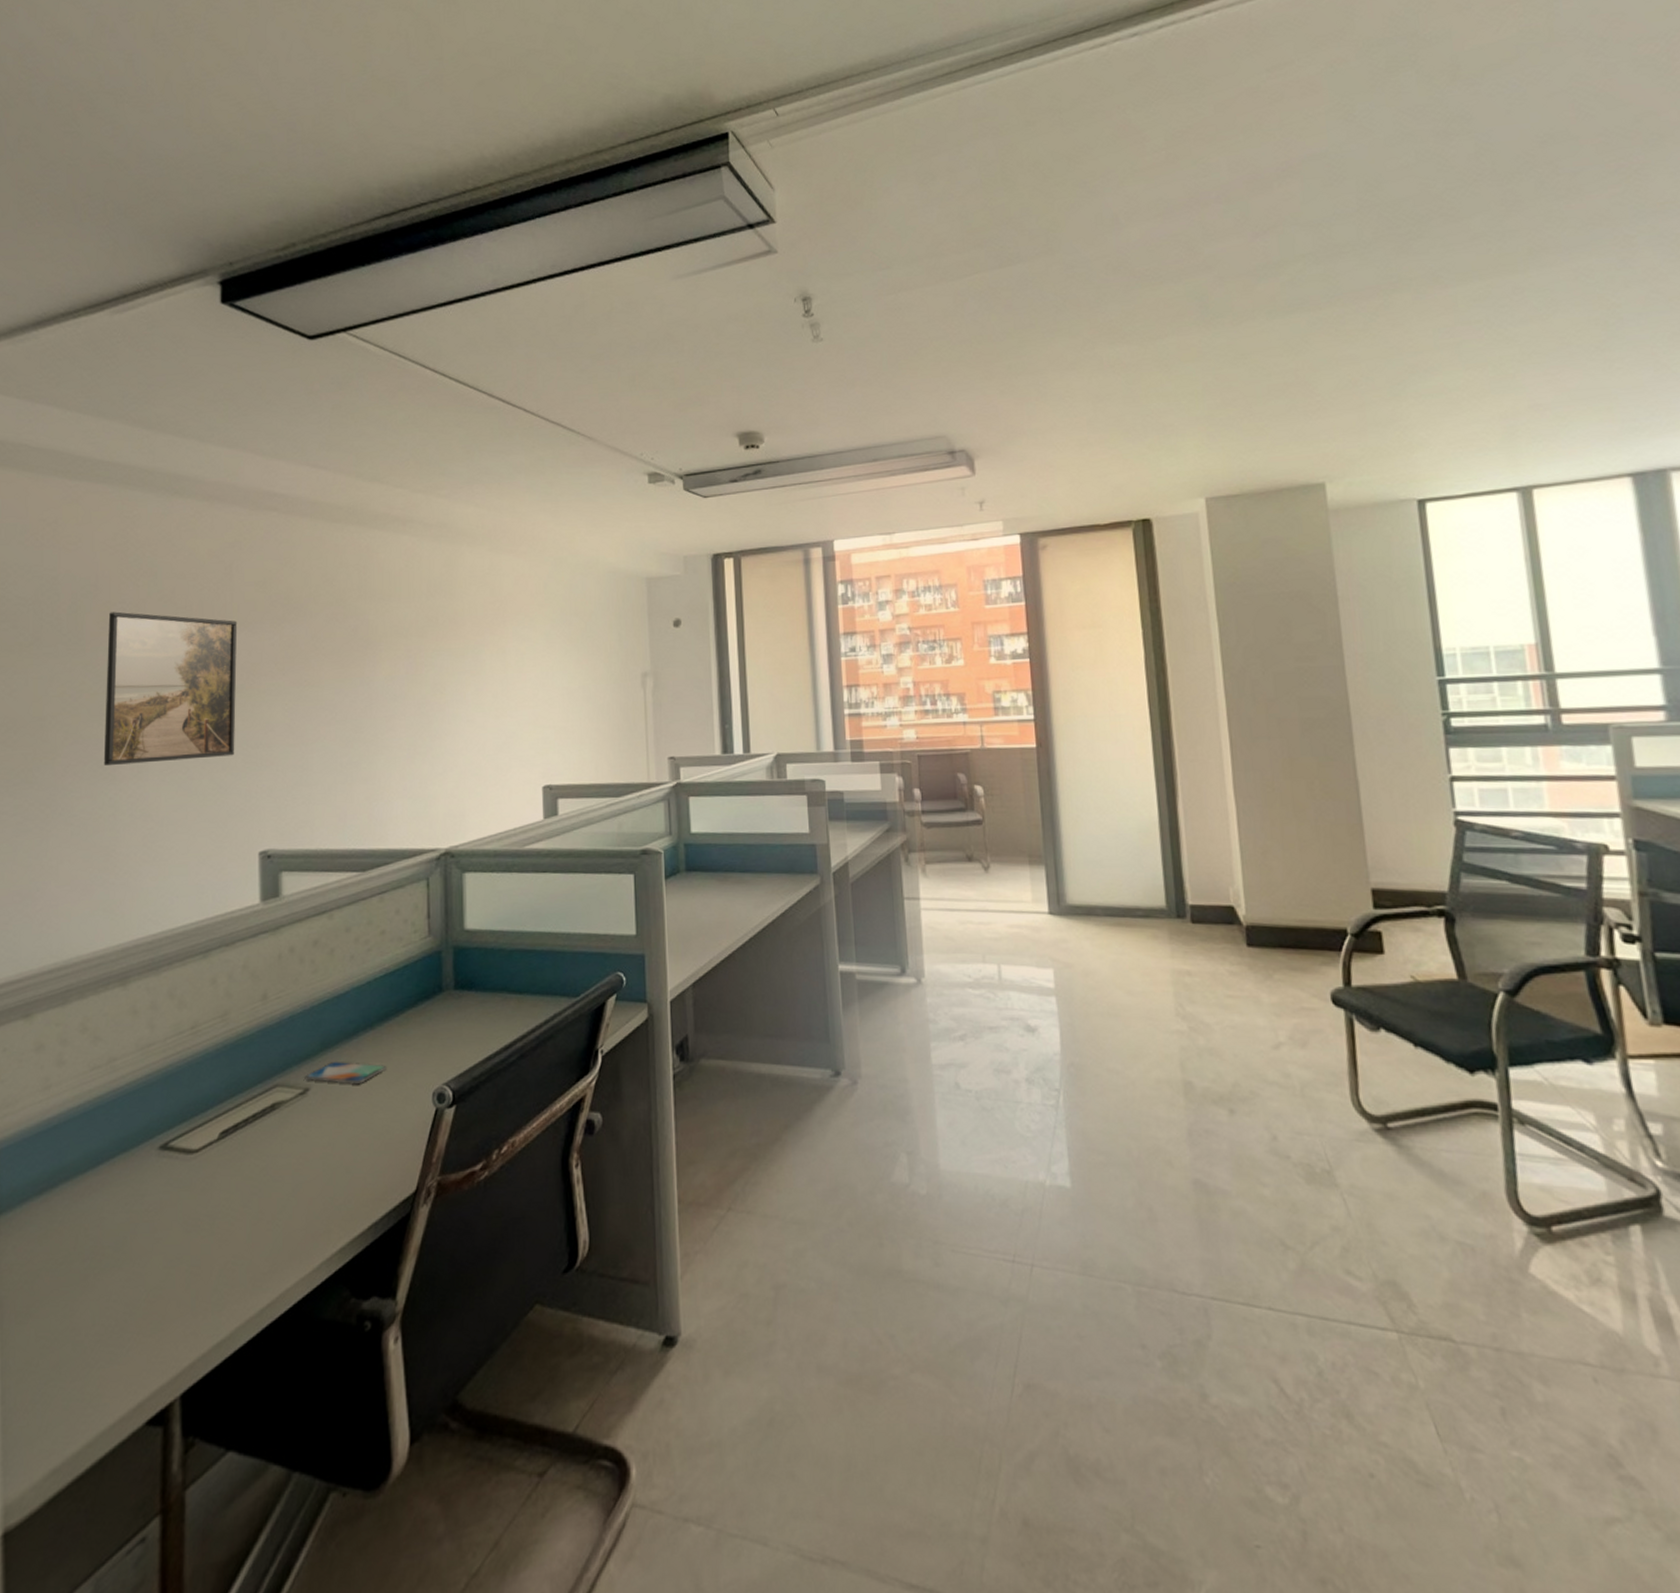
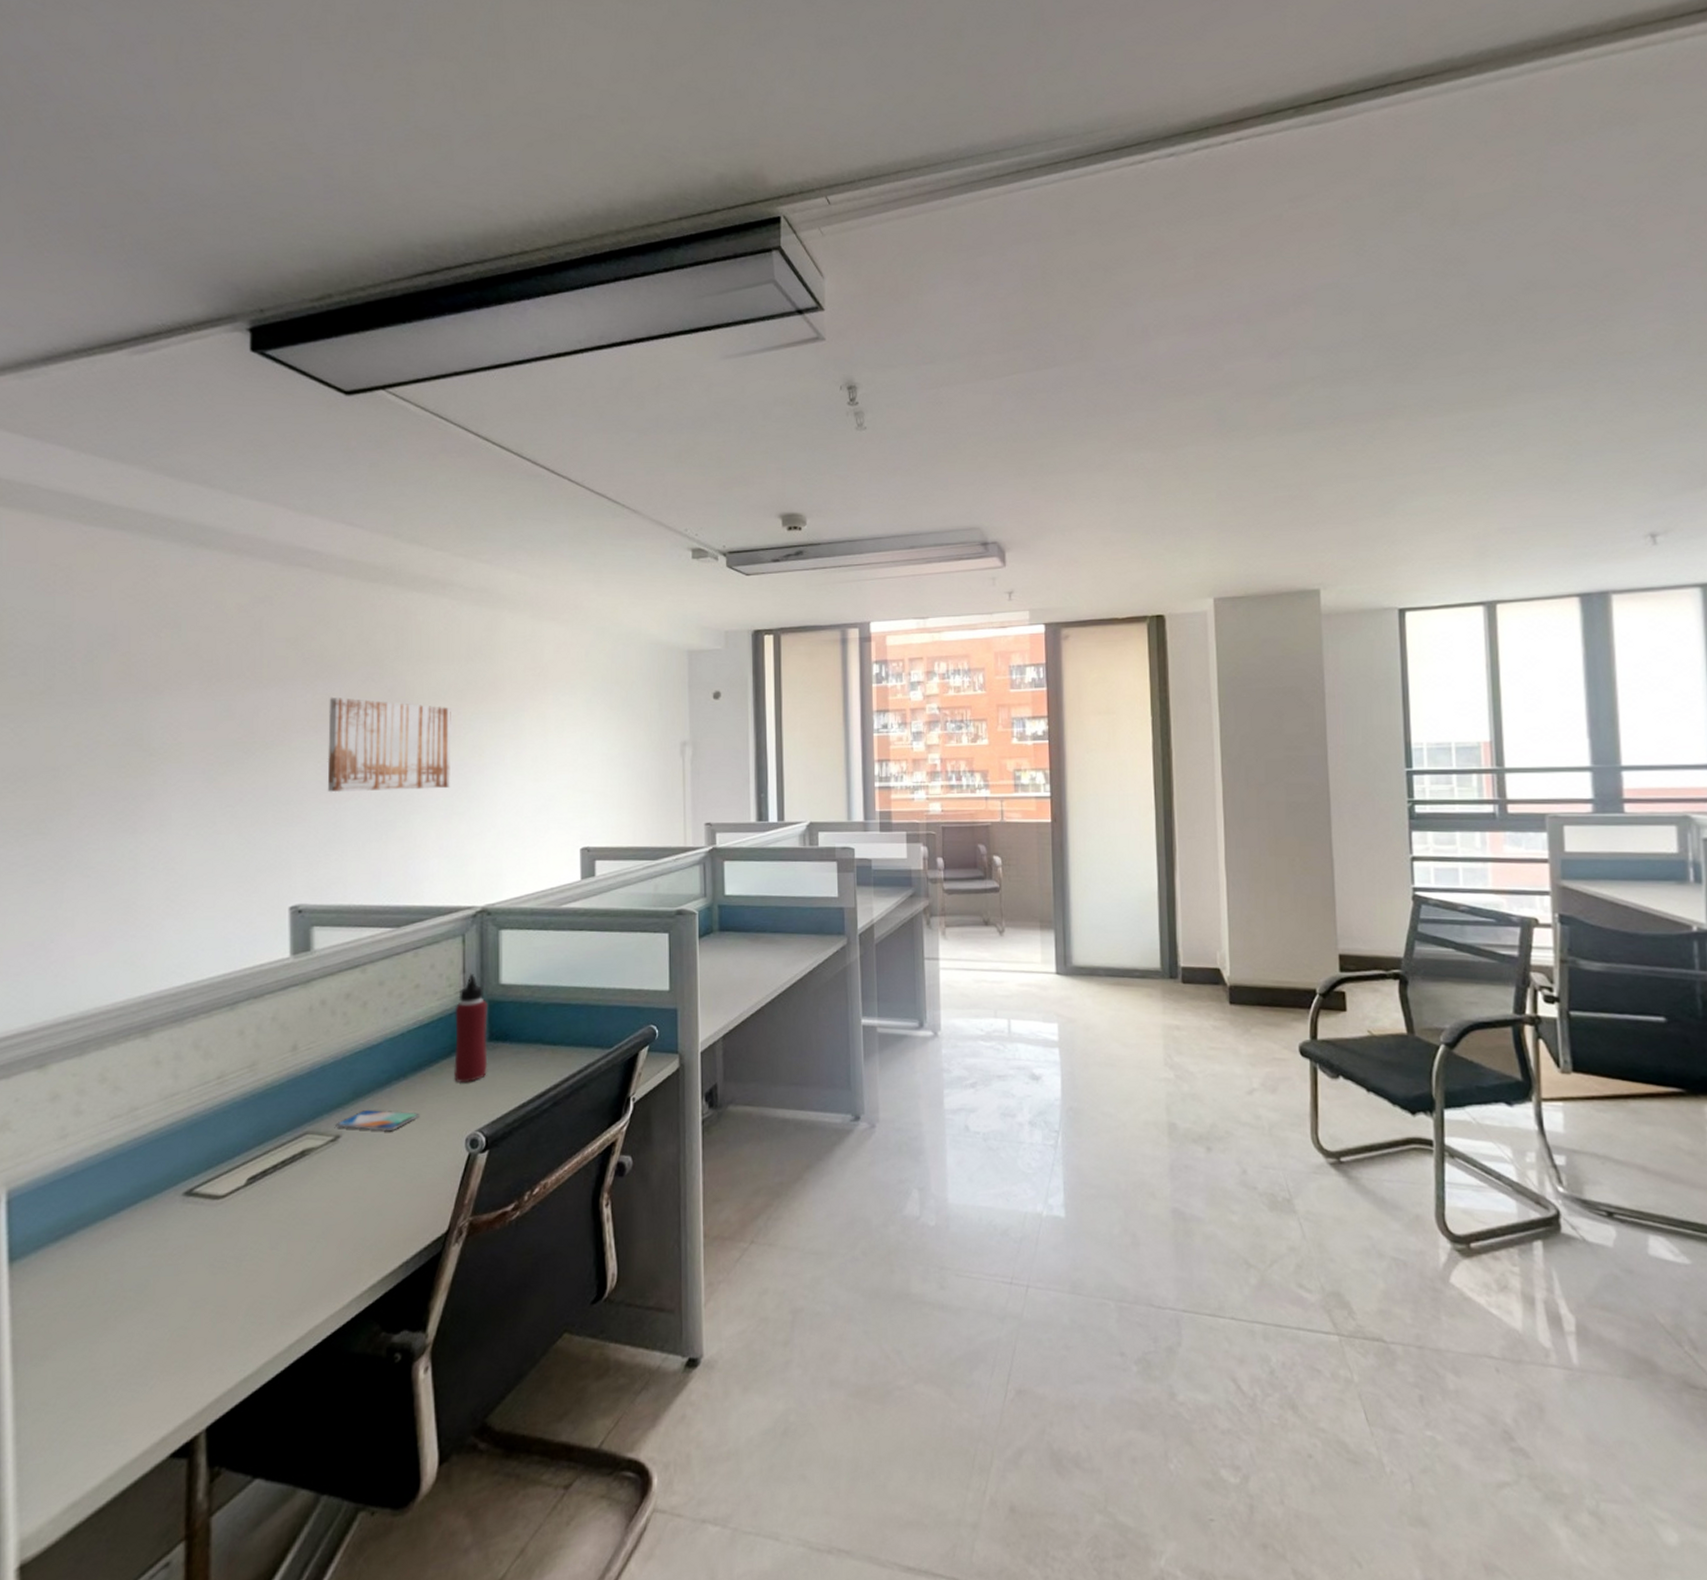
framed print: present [103,611,238,765] -> none [123,662,268,818]
wall art: none [294,639,414,734] -> present [327,698,452,792]
water bottle: none [420,919,454,1035] -> present [454,974,489,1084]

